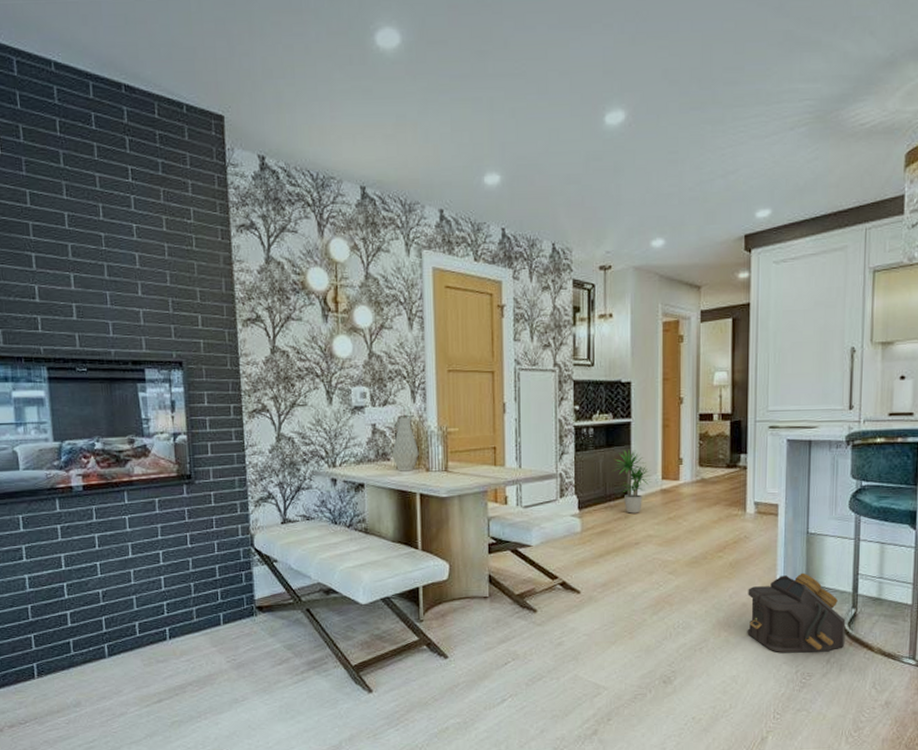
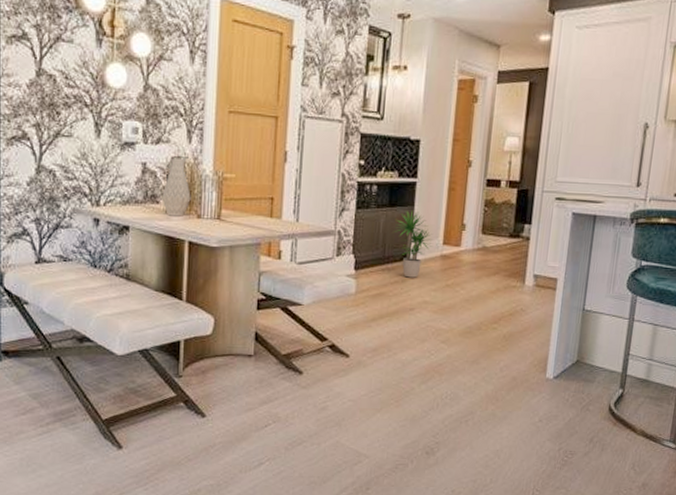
backpack: present [747,572,846,653] -> none [514,350,613,431]

